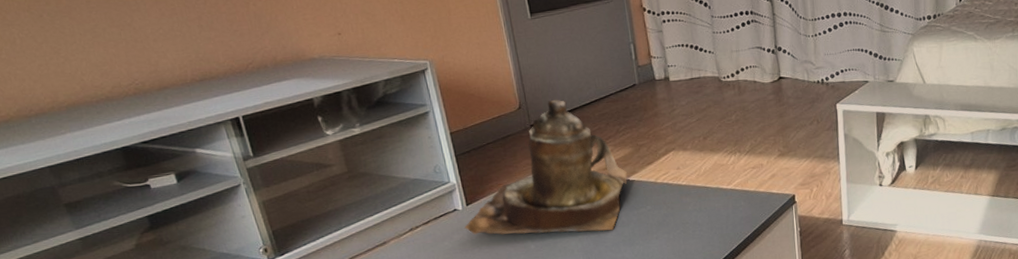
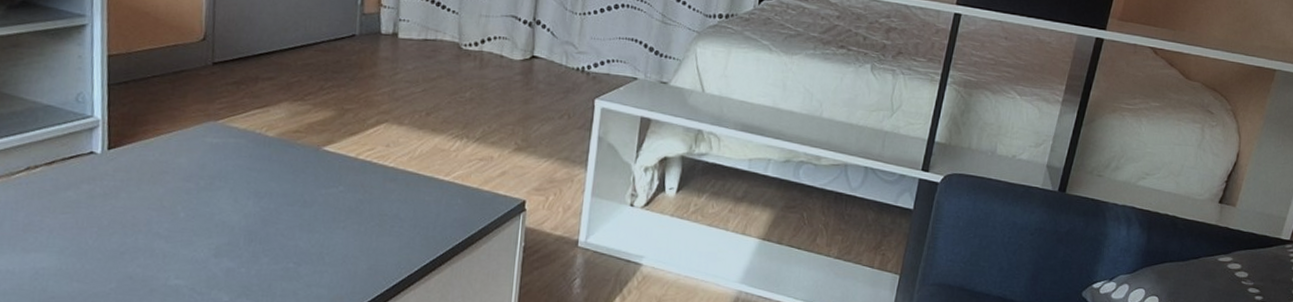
teapot: present [464,99,628,235] -> none [98,36,322,210]

